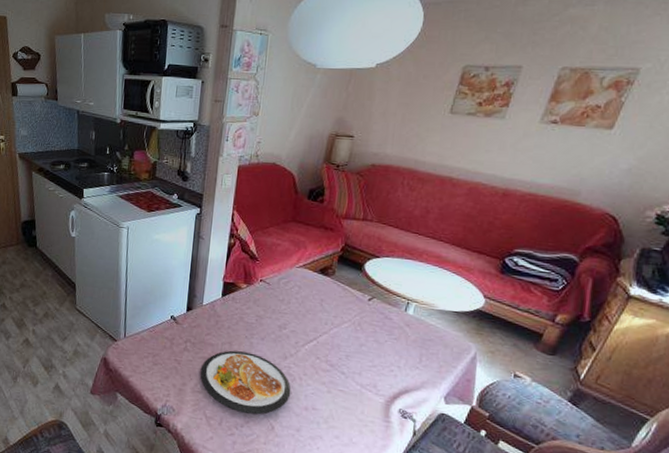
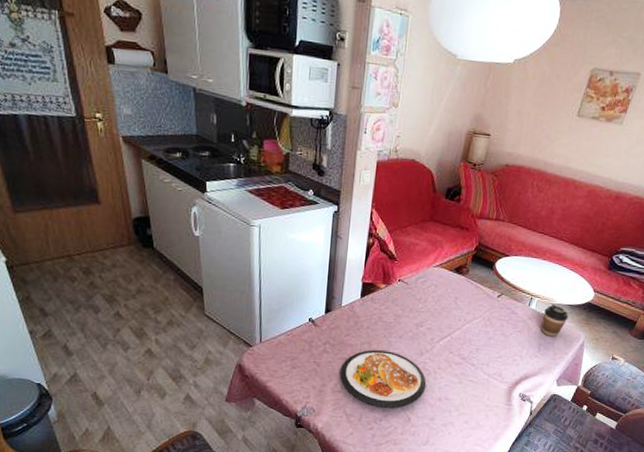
coffee cup: none [421,309,454,347] -> present [540,303,569,337]

